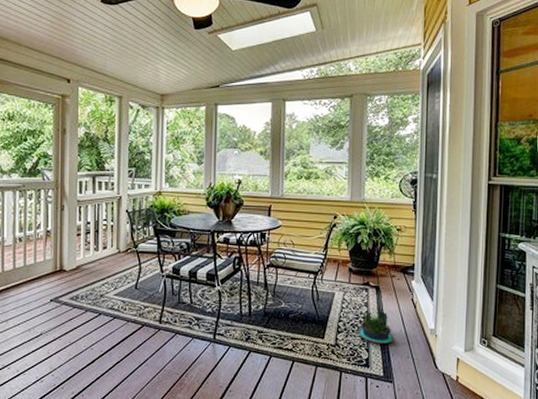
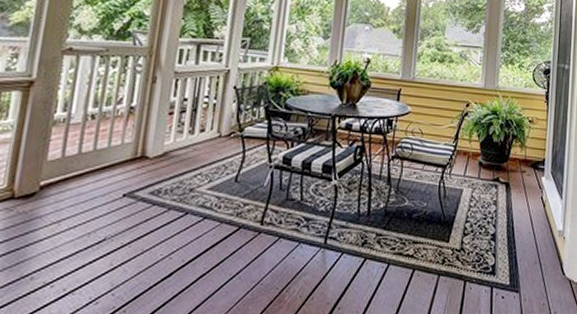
potted plant: present [357,311,395,344] -> none [484,210,523,248]

